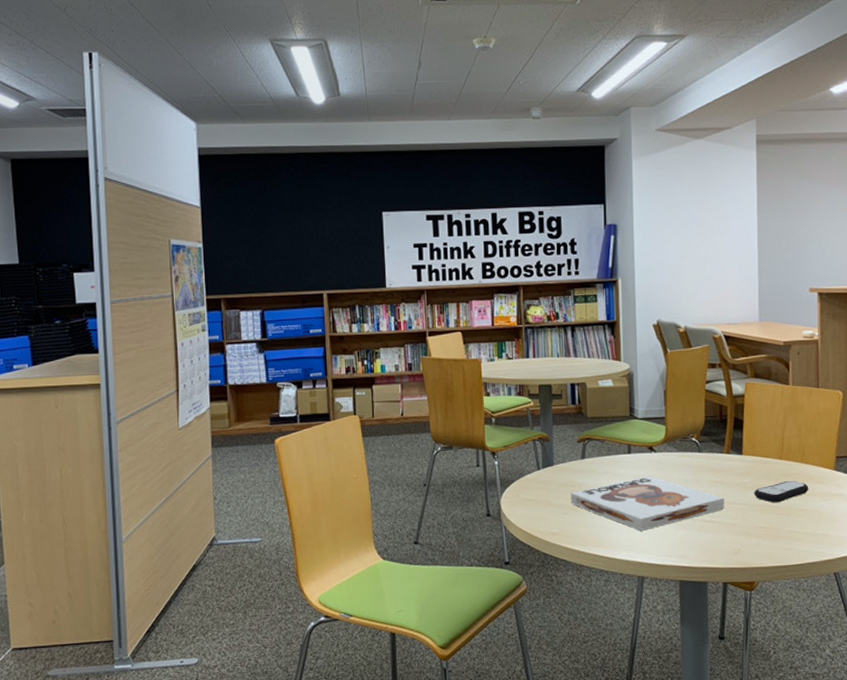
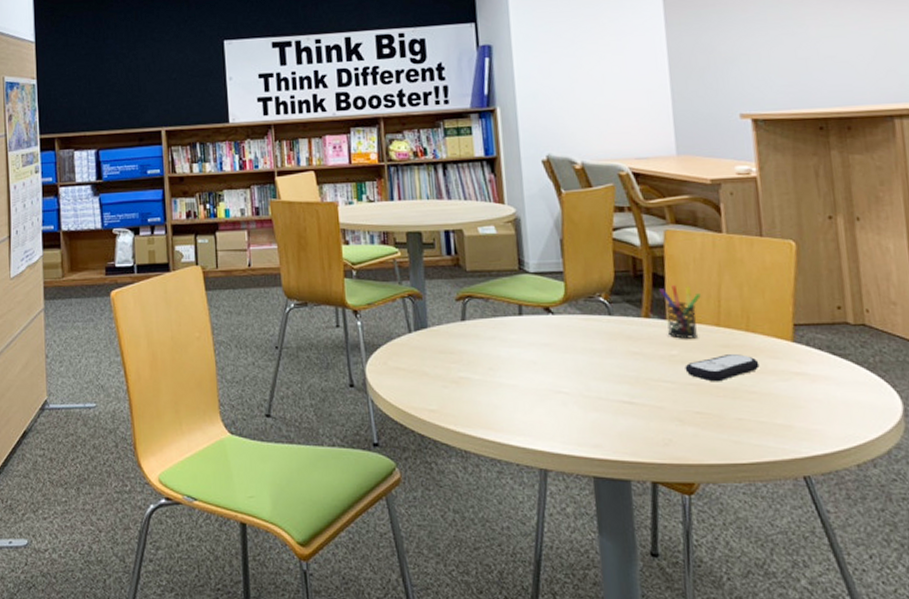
board game: present [570,476,725,531] -> none [449,343,648,412]
pen holder: none [739,426,769,470] -> present [659,284,701,339]

